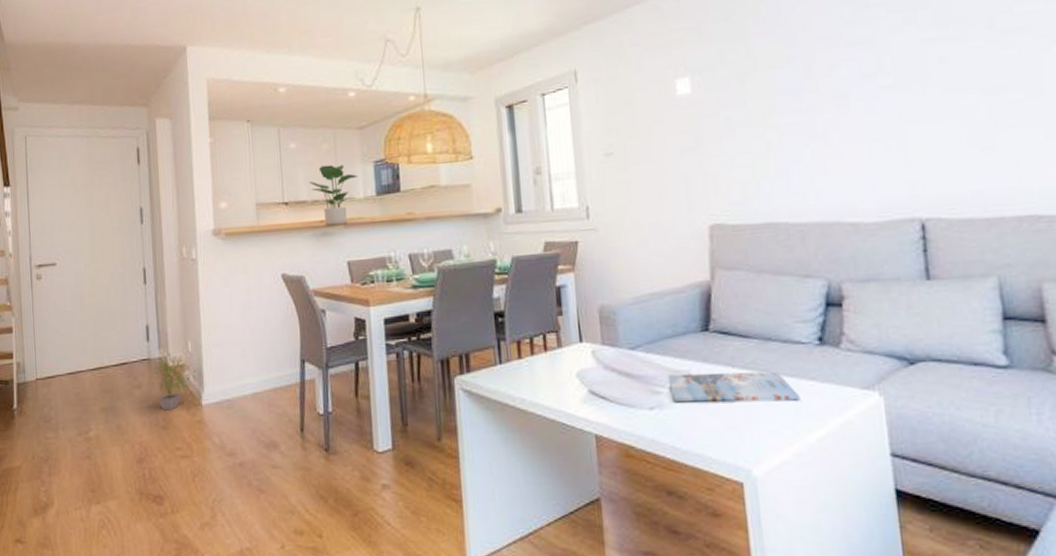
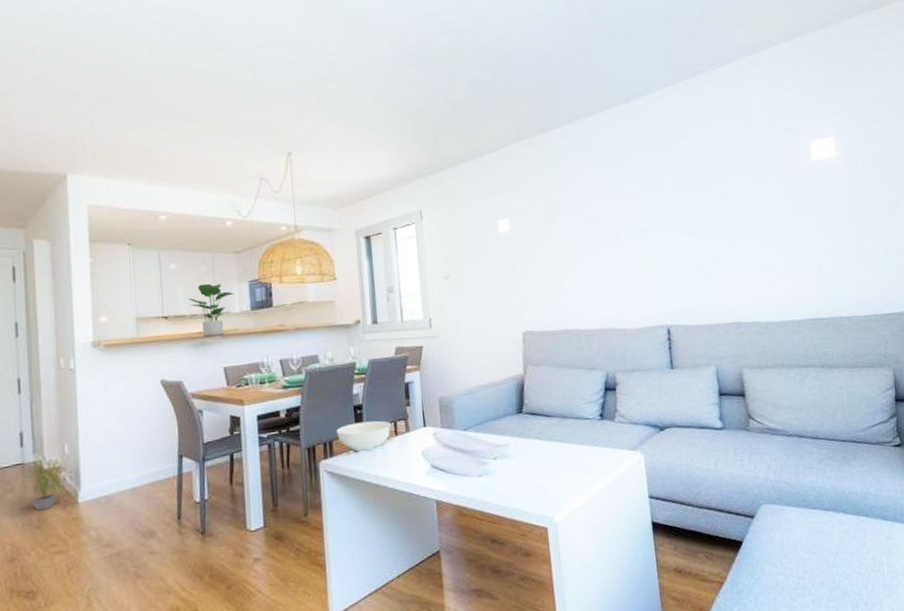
bowl: none [474,331,540,368] -> present [337,420,392,452]
magazine: present [667,371,800,403] -> none [491,441,588,470]

